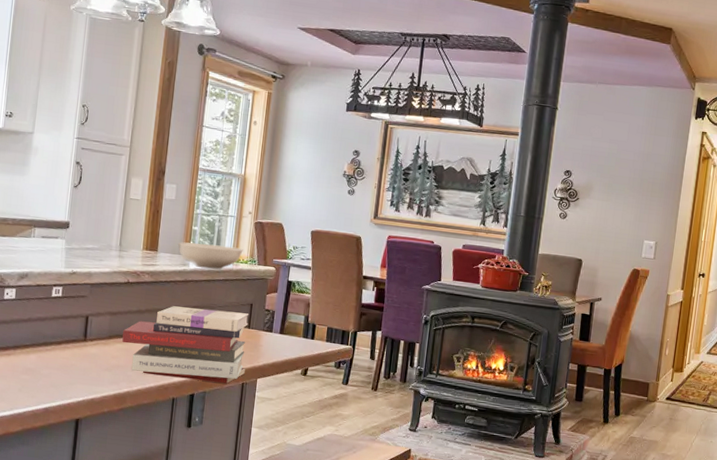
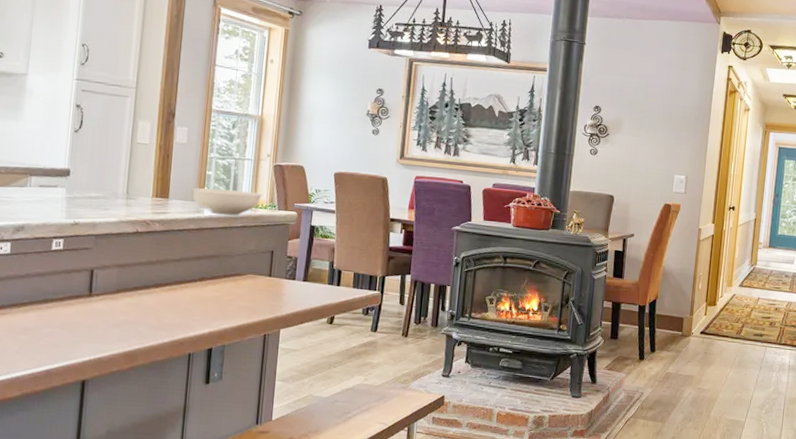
books: present [122,306,249,384] -> none [131,256,270,336]

